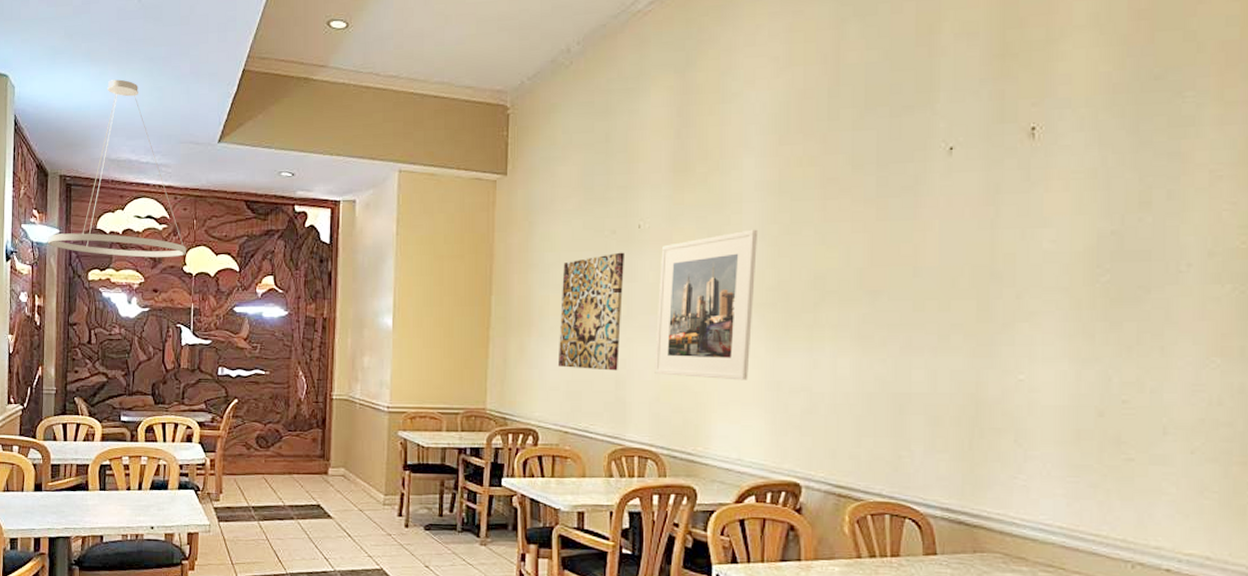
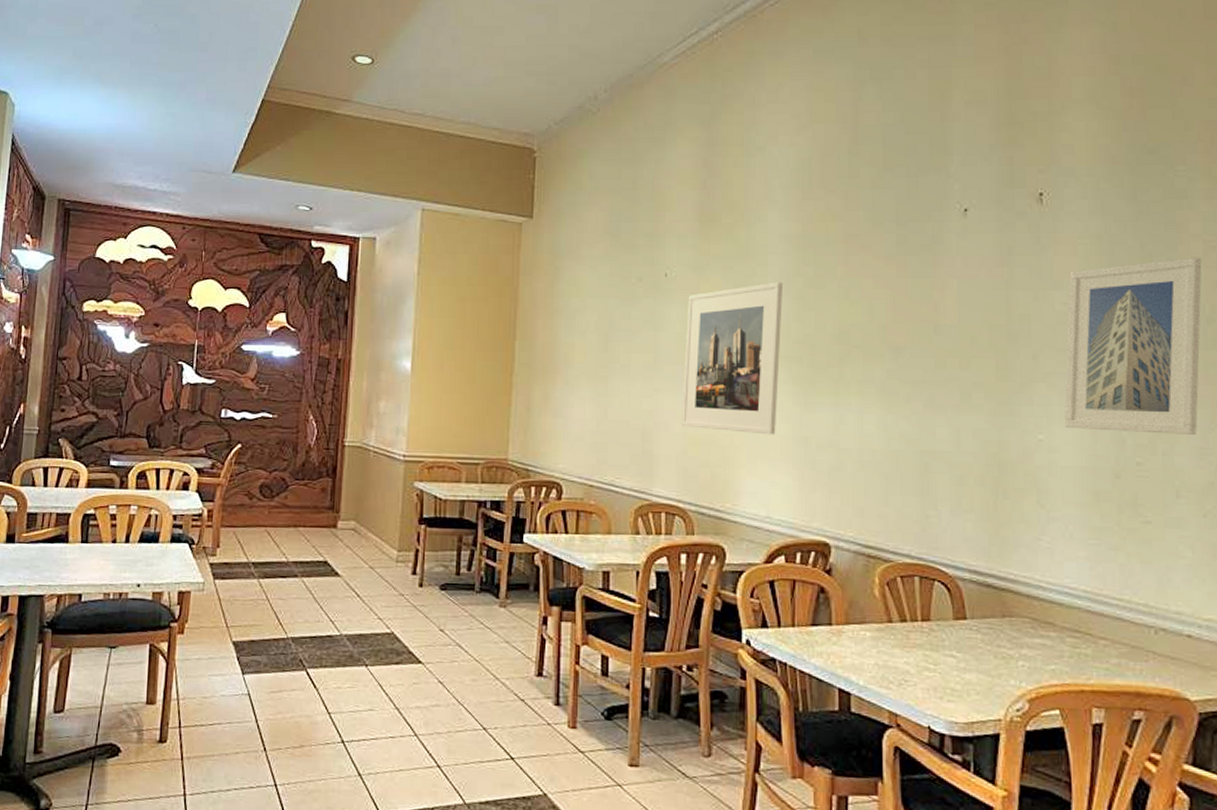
pendant light: present [48,79,186,258] -> none [40,103,193,290]
wall art: present [557,252,624,371] -> none [583,300,651,422]
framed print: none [1046,188,1207,371] -> present [1064,257,1202,435]

